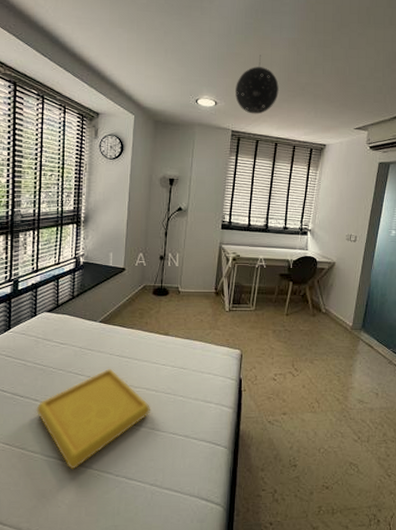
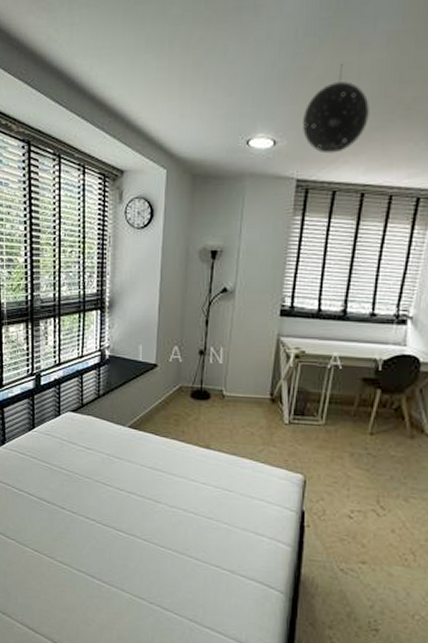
serving tray: present [36,368,151,470] -> none [63,481,189,589]

